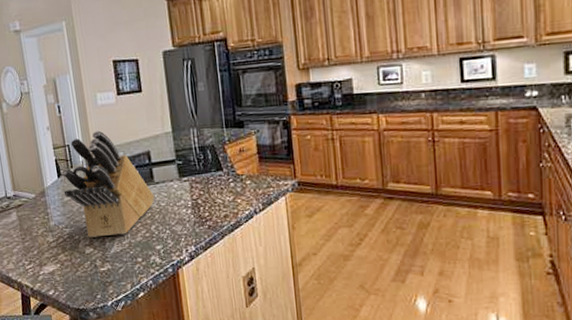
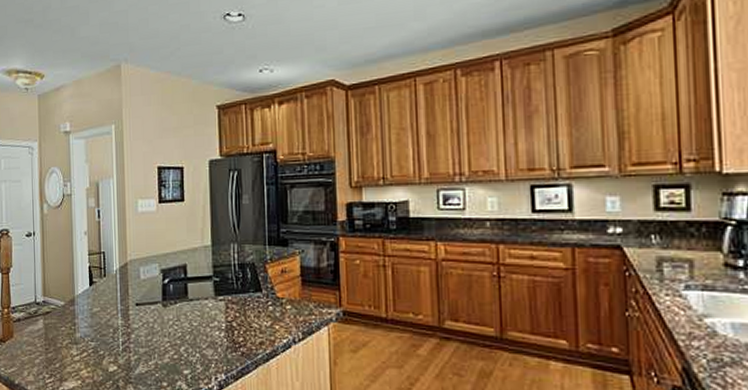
knife block: present [61,130,155,238] -> none [93,239,187,355]

